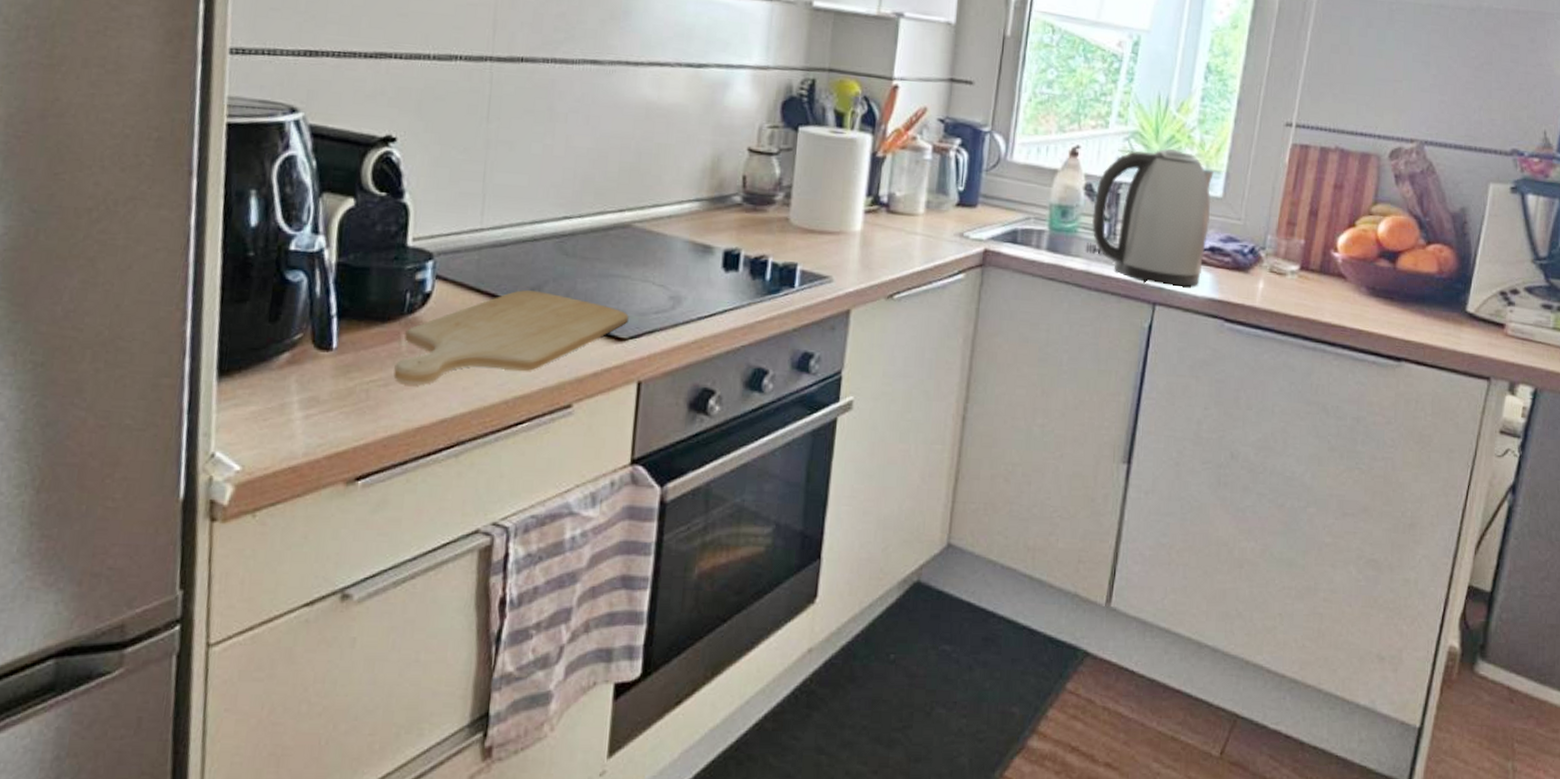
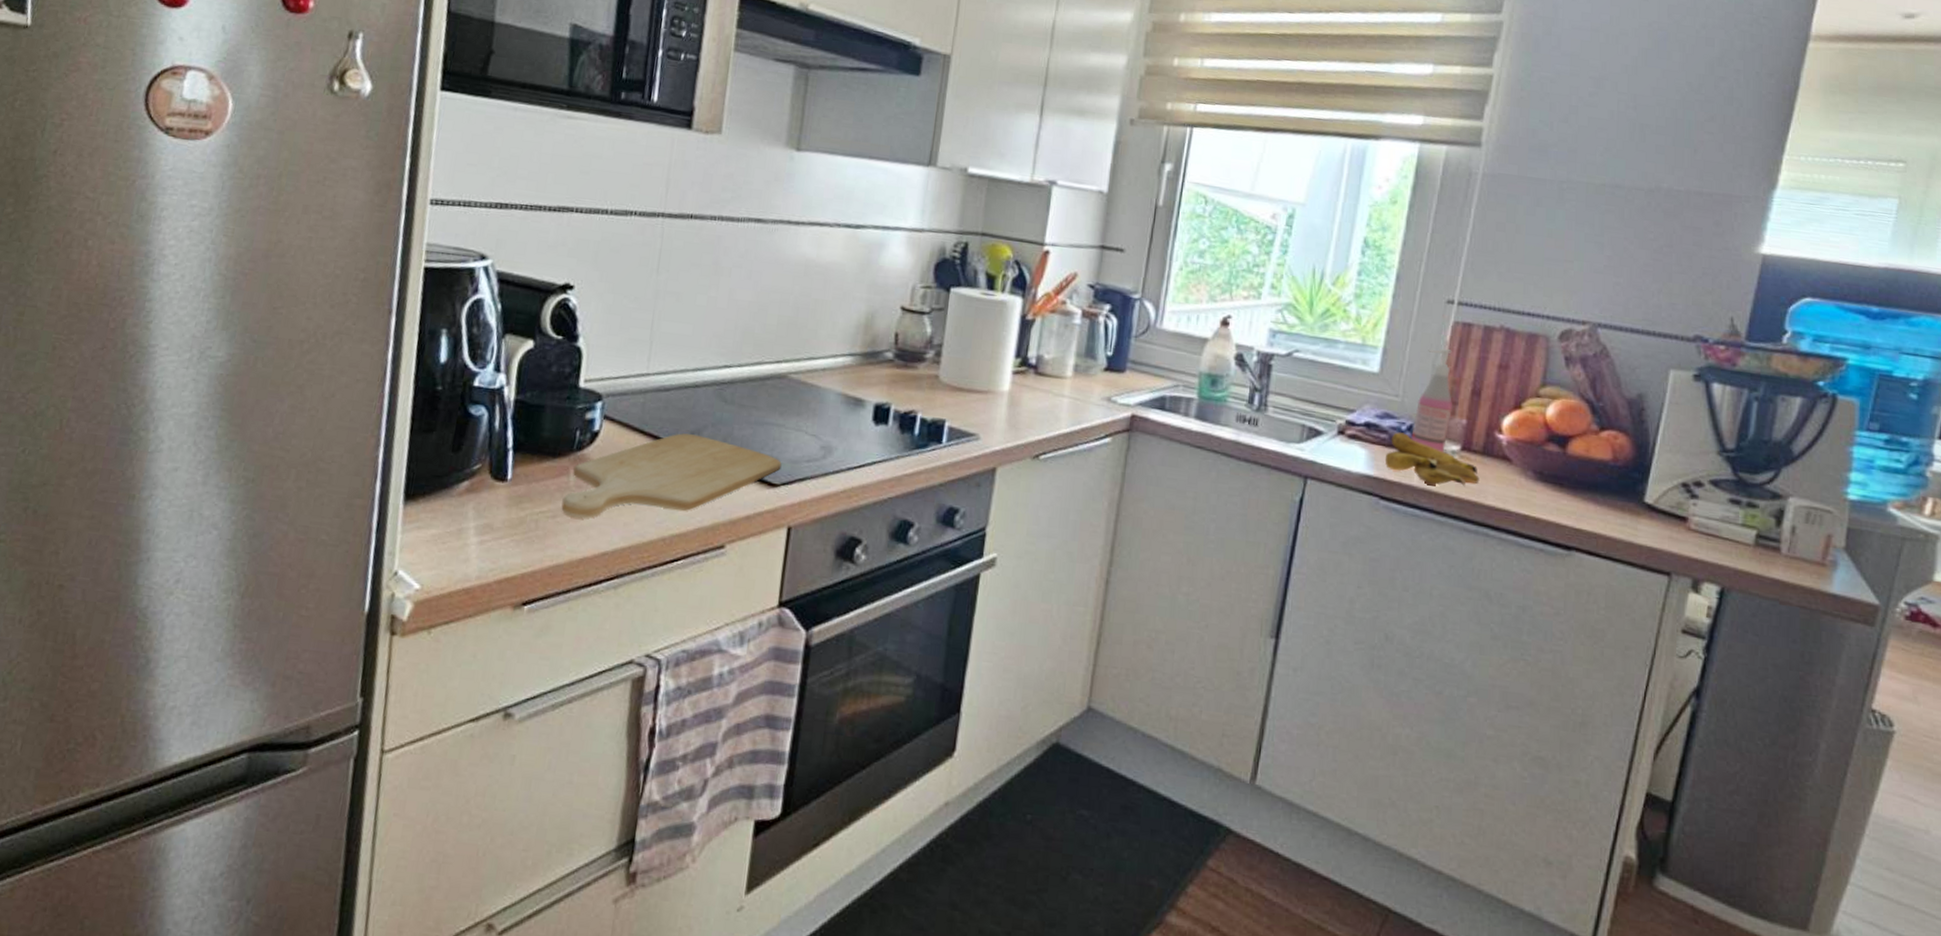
kettle: present [1091,149,1214,287] -> none [1241,322,1370,462]
banana: none [1228,255,1317,306] -> present [1385,432,1480,487]
soap dispenser: none [1253,171,1291,272] -> present [1411,348,1452,452]

